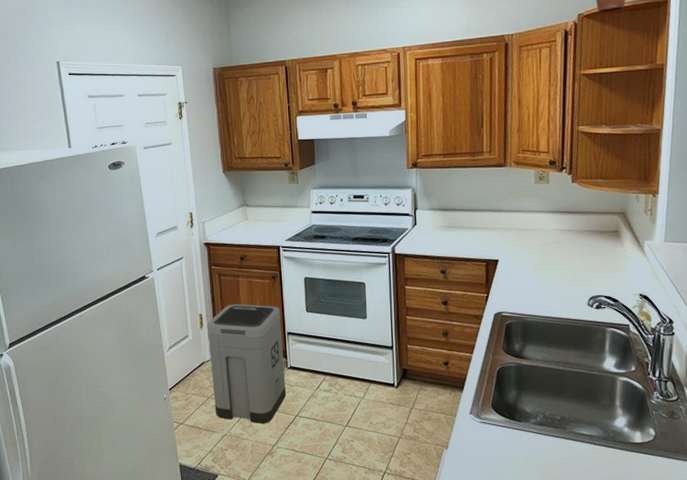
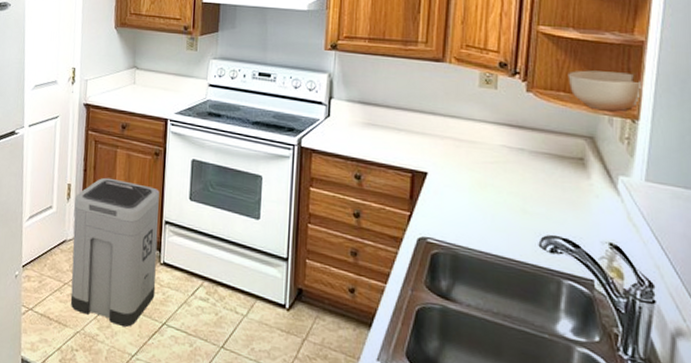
bowl: none [603,157,660,191] -> present [568,70,641,112]

